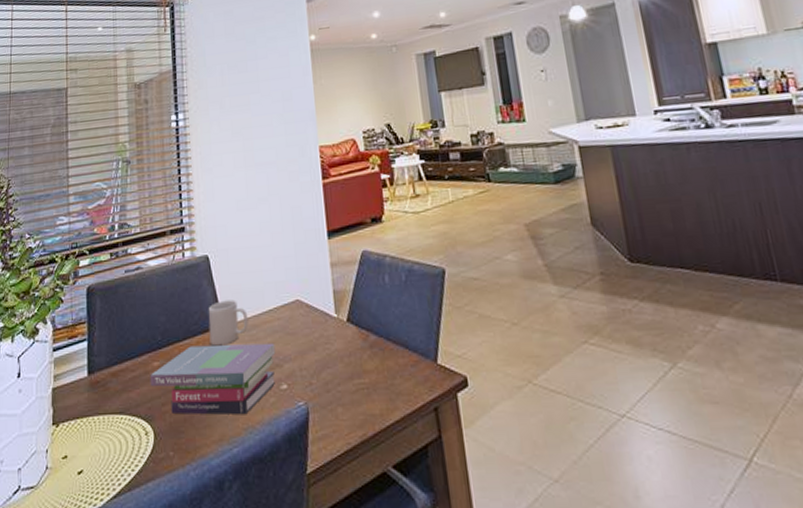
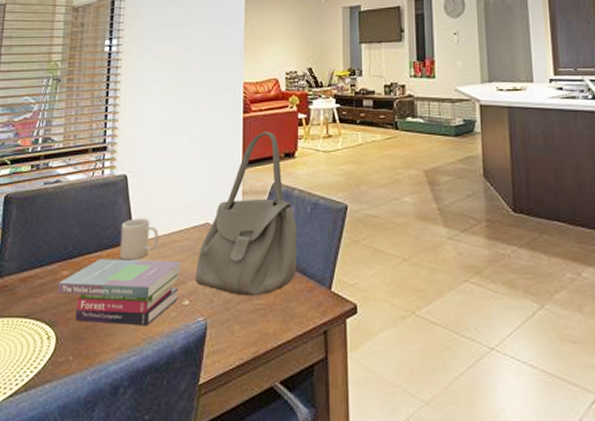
handbag: none [290,196,398,376] -> present [195,131,297,296]

